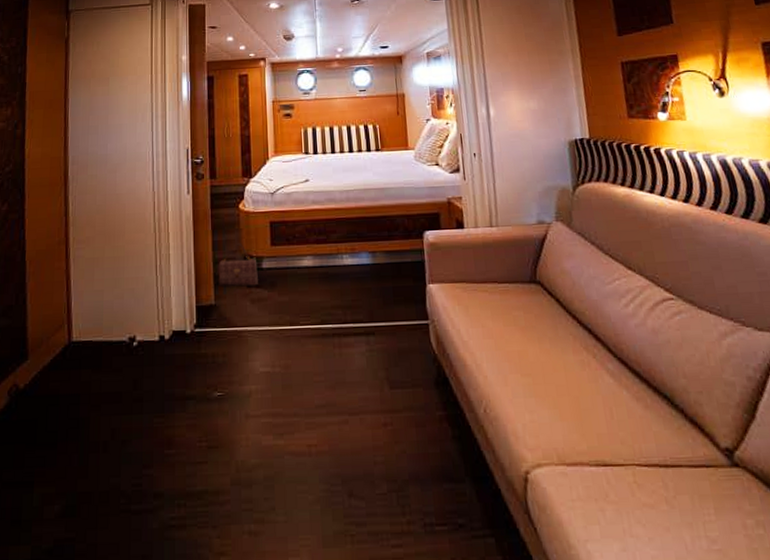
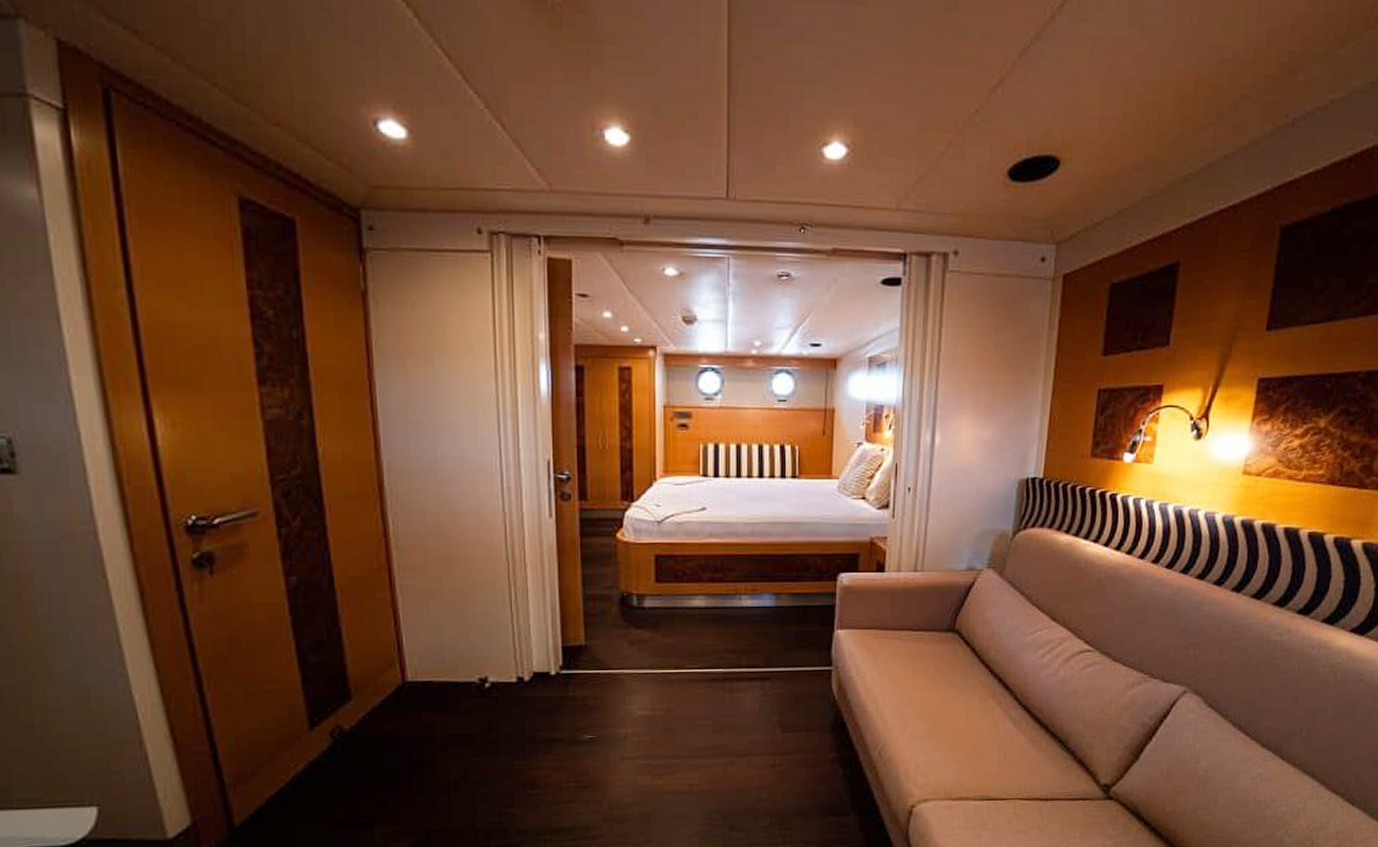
handbag: present [218,243,258,288] -> none [589,578,638,627]

